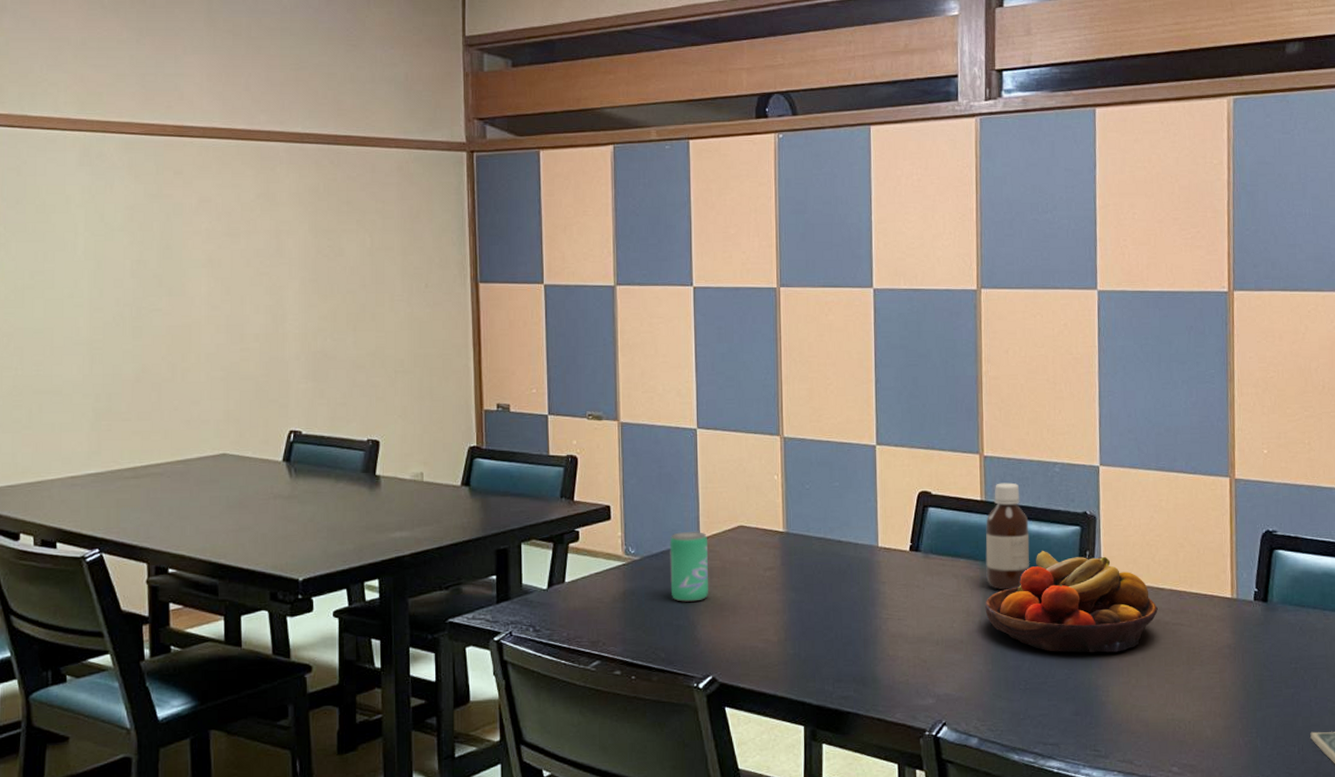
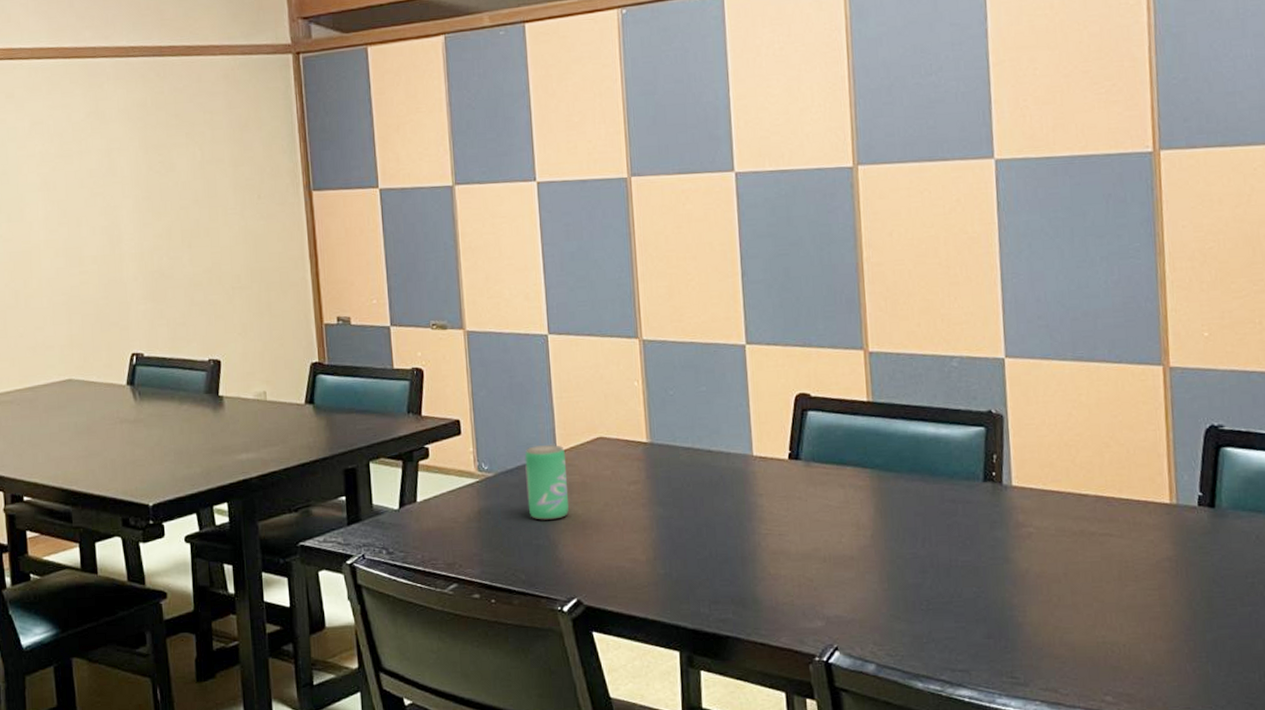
bottle: present [985,482,1030,591] -> none [874,380,928,501]
fruit bowl: present [985,550,1158,653] -> none [877,454,1081,569]

